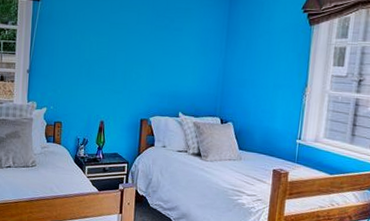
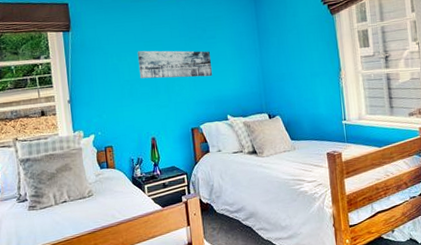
wall art: none [100,32,174,70] -> present [137,50,212,79]

